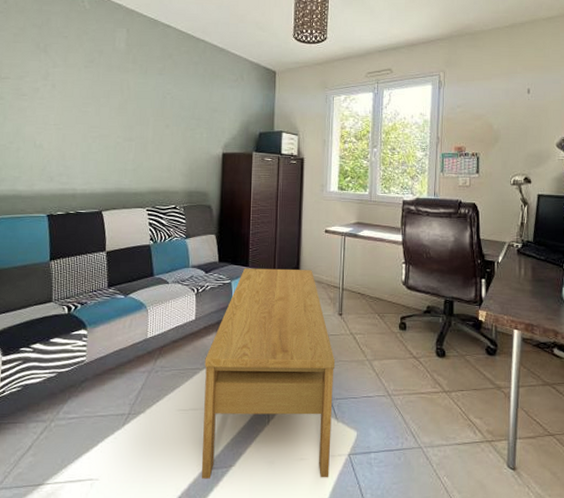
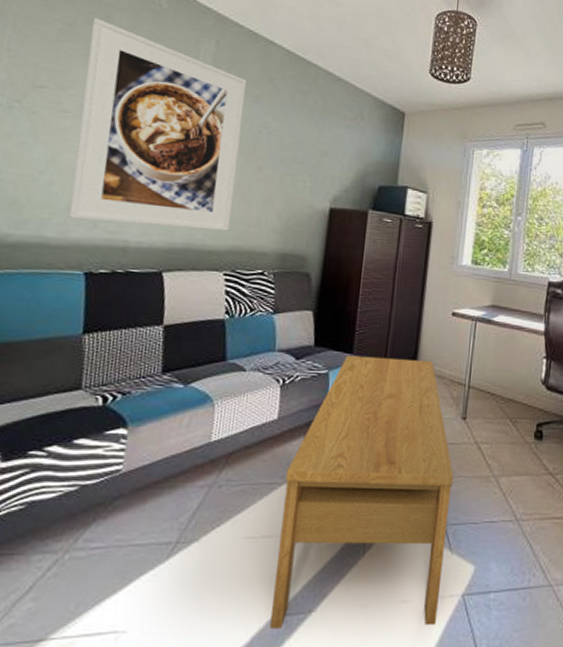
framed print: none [32,22,152,177] -> present [68,18,247,231]

